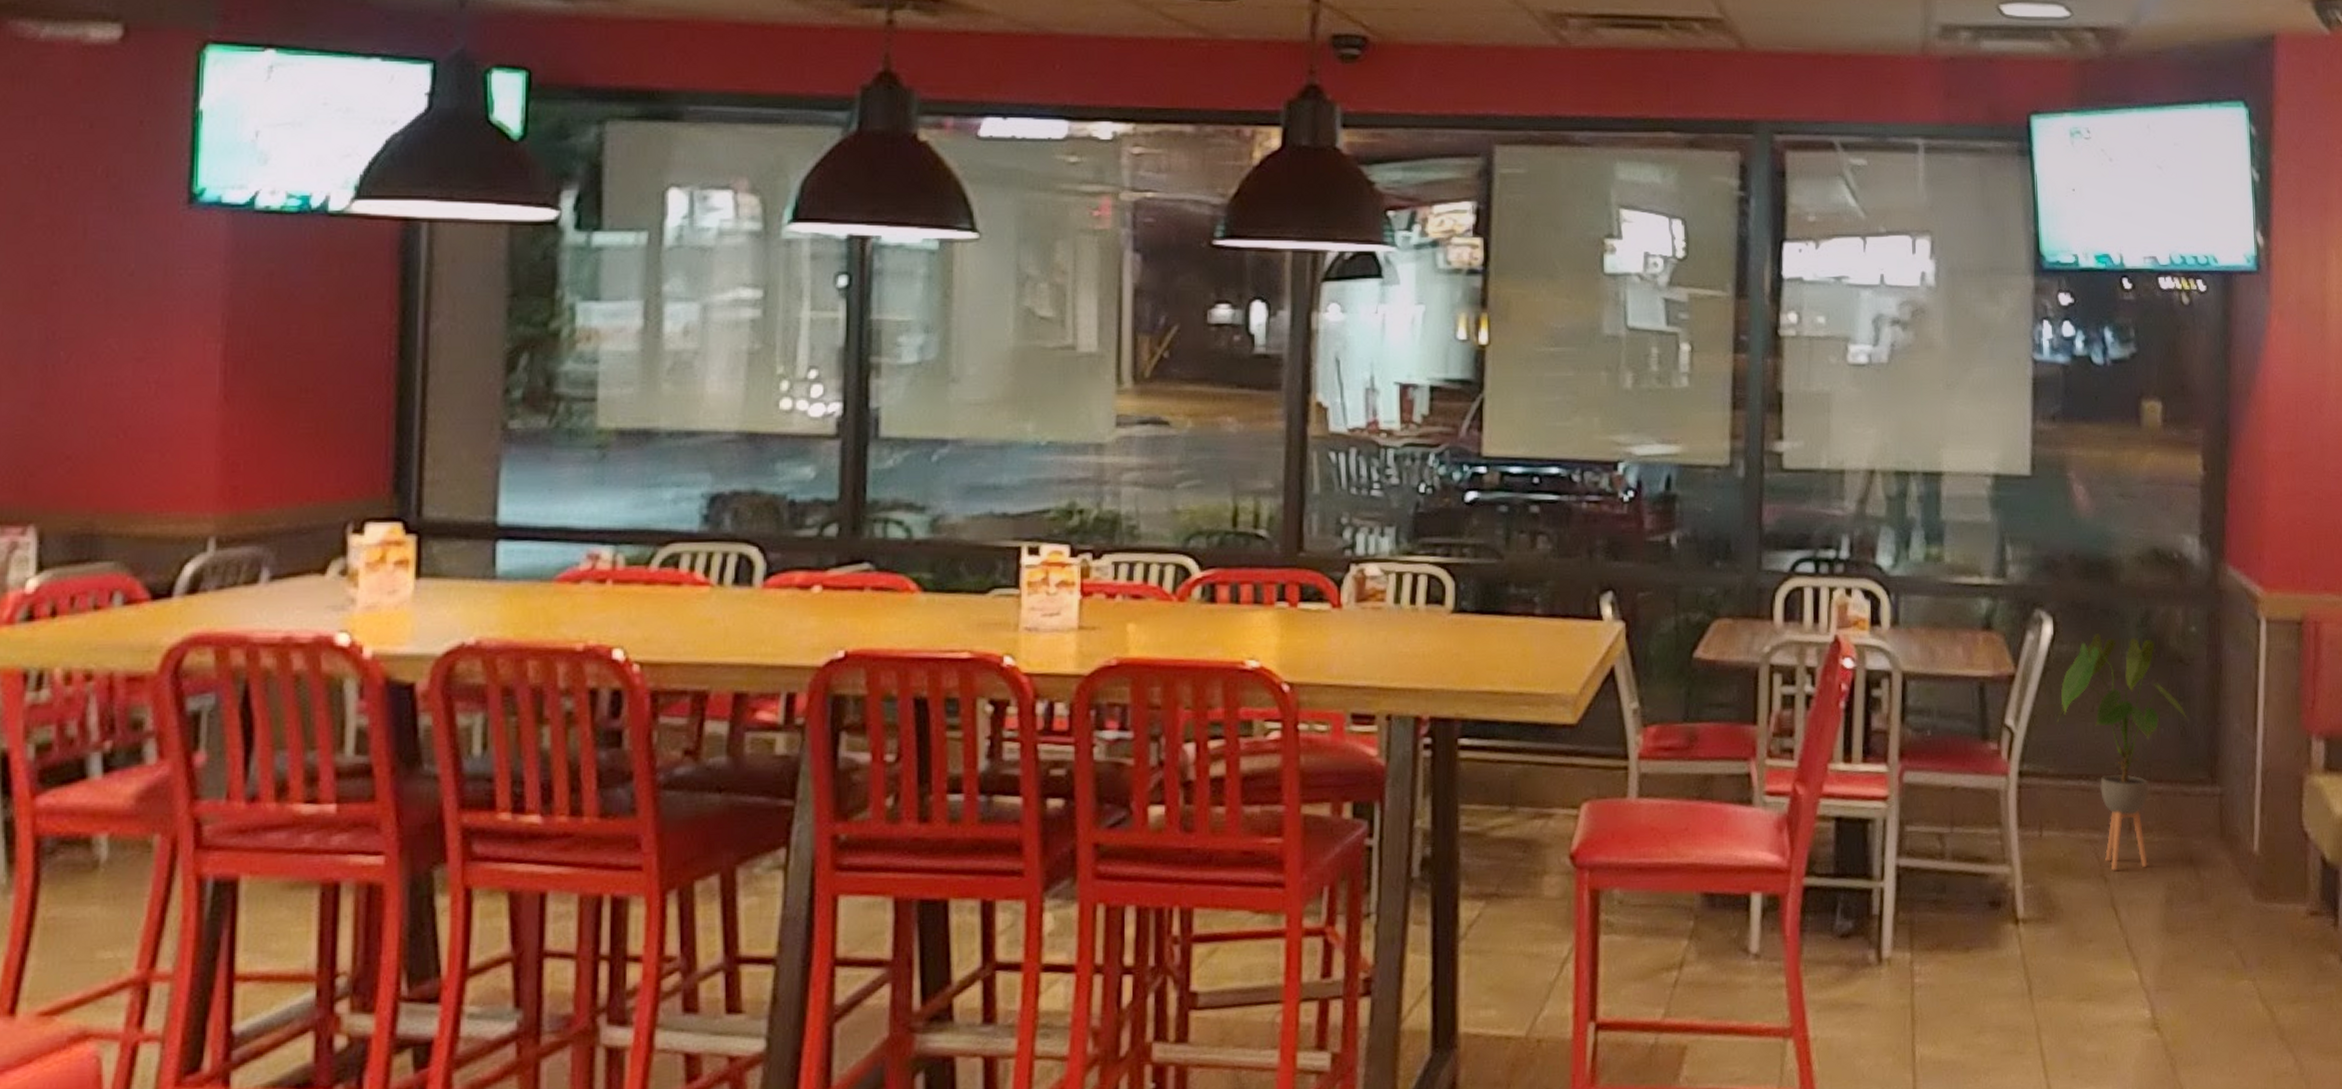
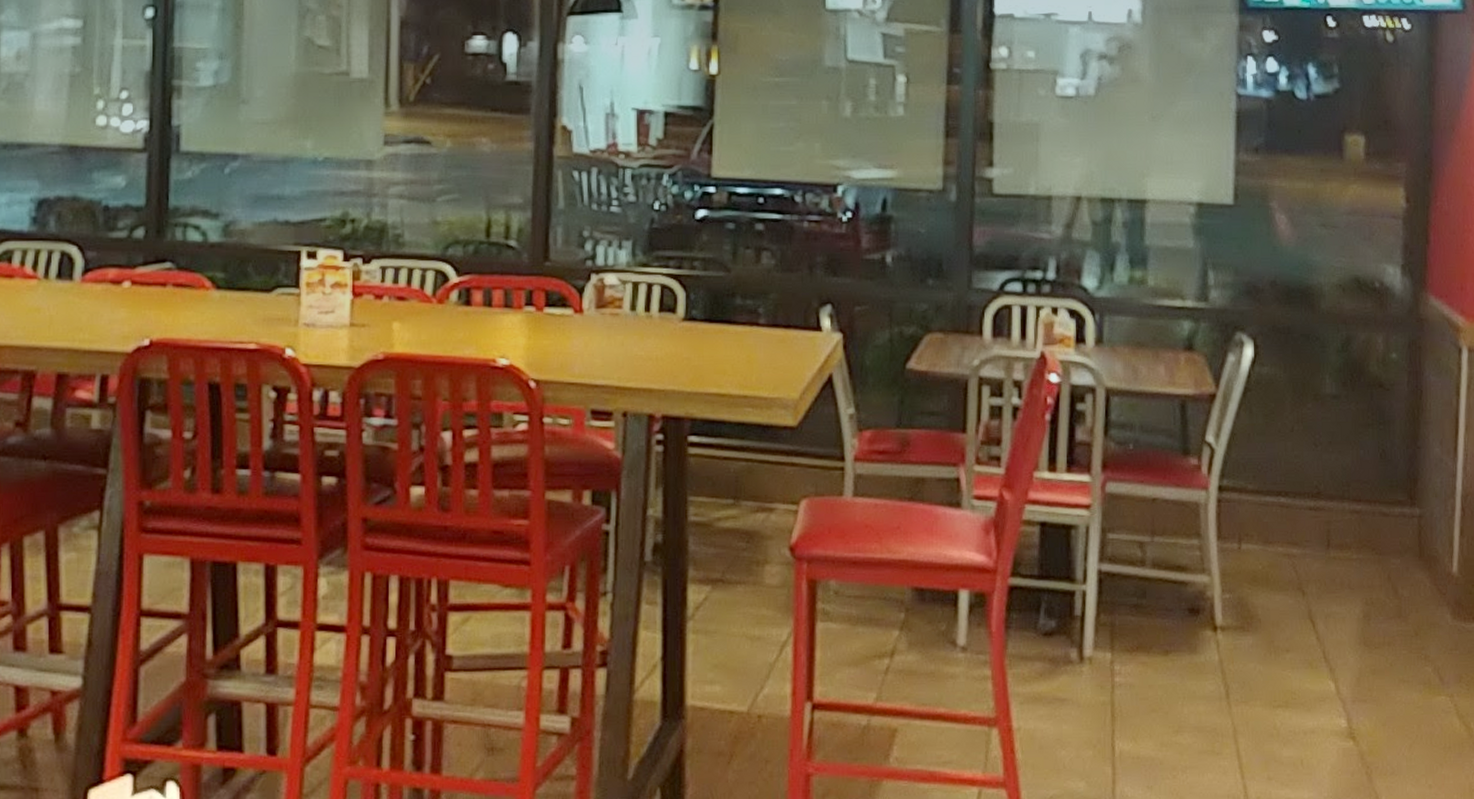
house plant: present [2056,633,2188,871] -> none [1256,357,1387,585]

